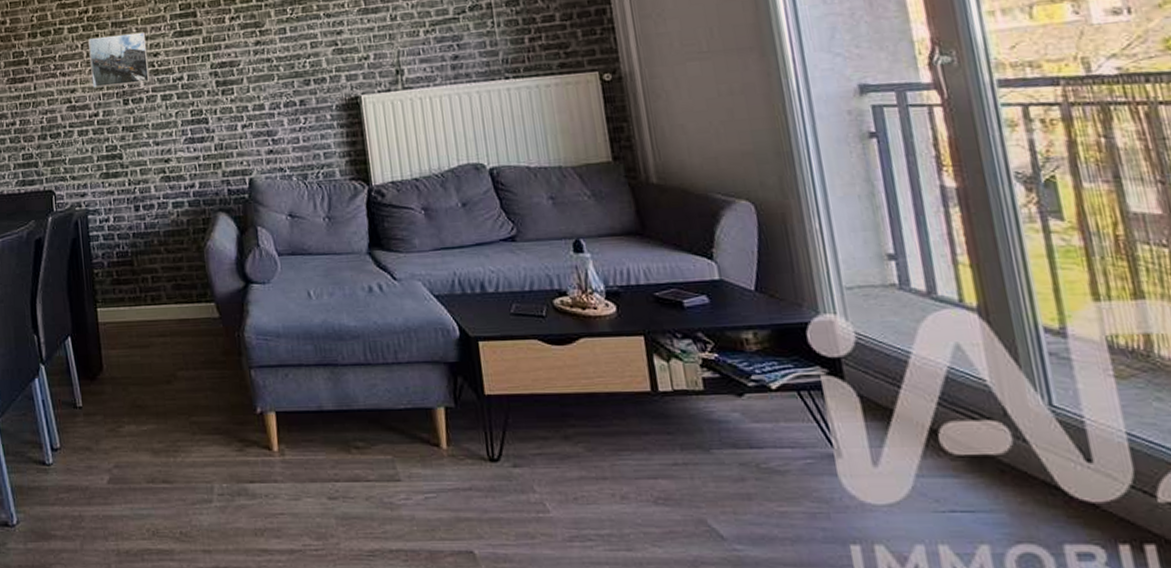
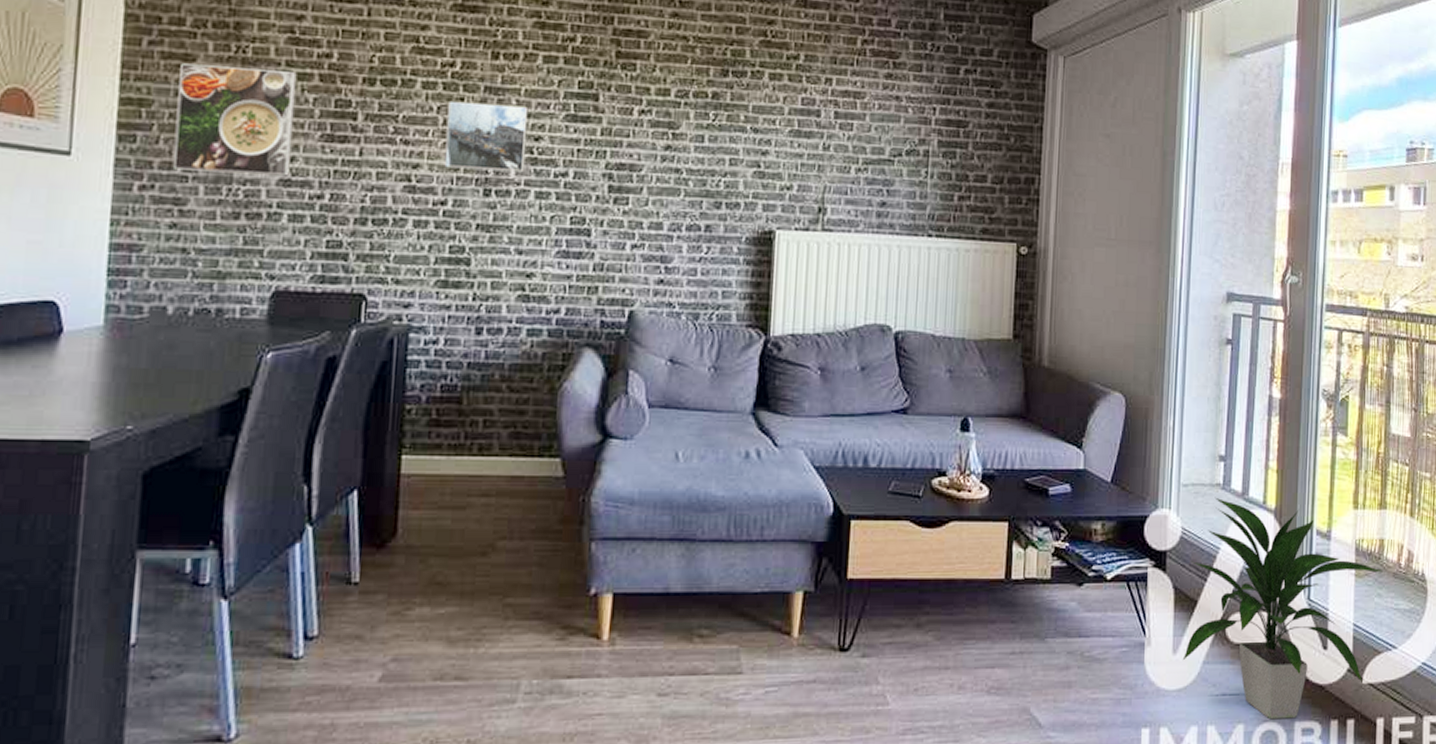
indoor plant: none [875,298,1158,541] -> present [1182,497,1383,720]

